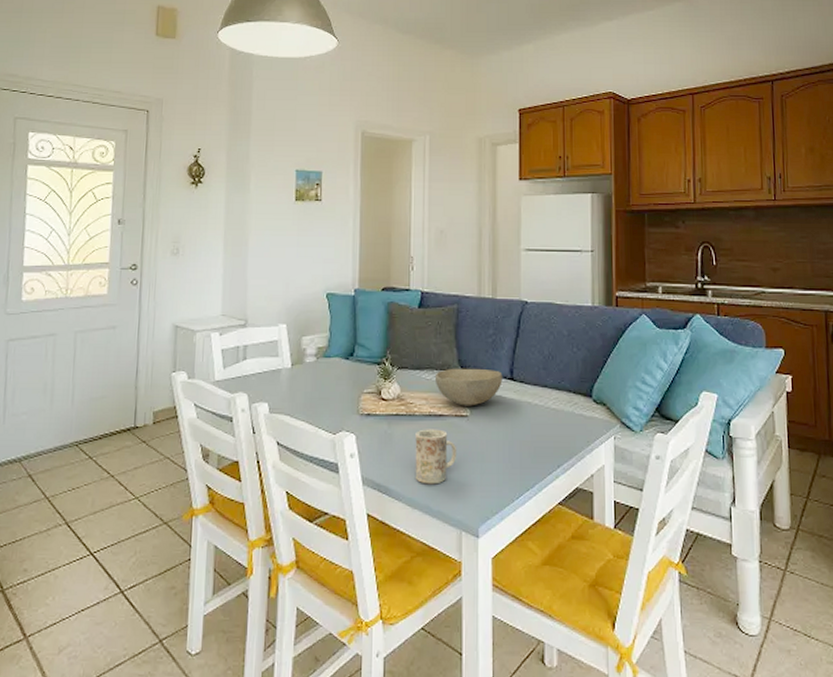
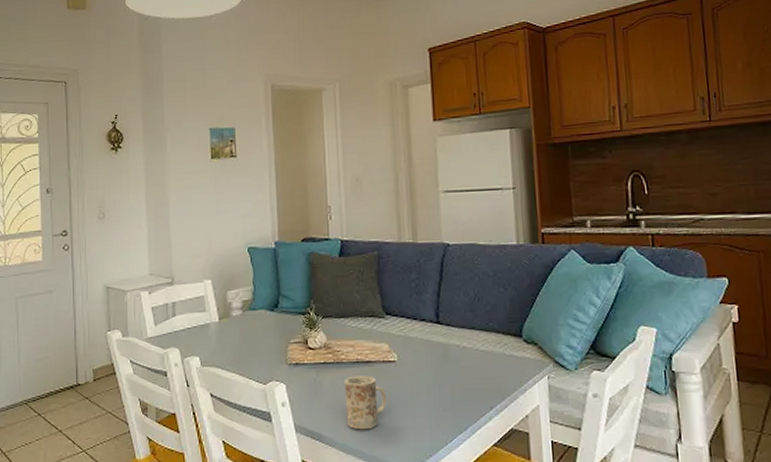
bowl: present [434,368,503,406] -> none [359,313,429,352]

